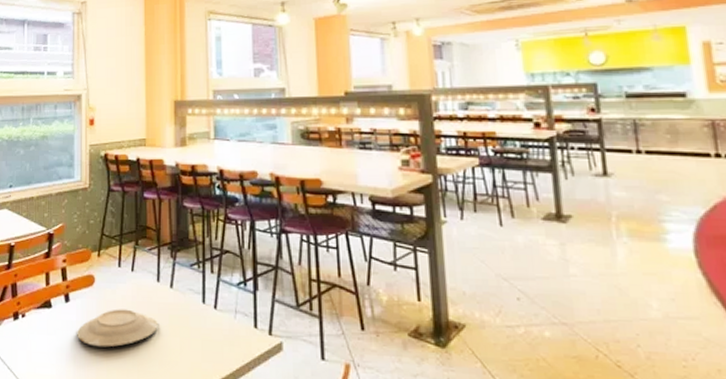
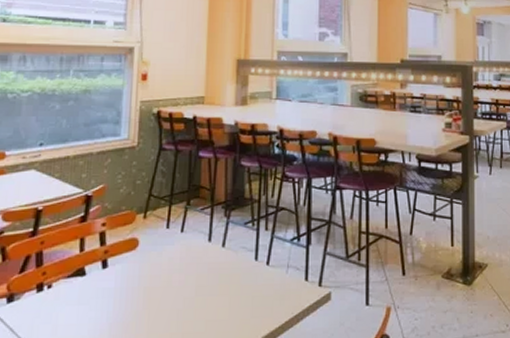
plate: present [77,309,158,348] -> none [114,271,207,313]

